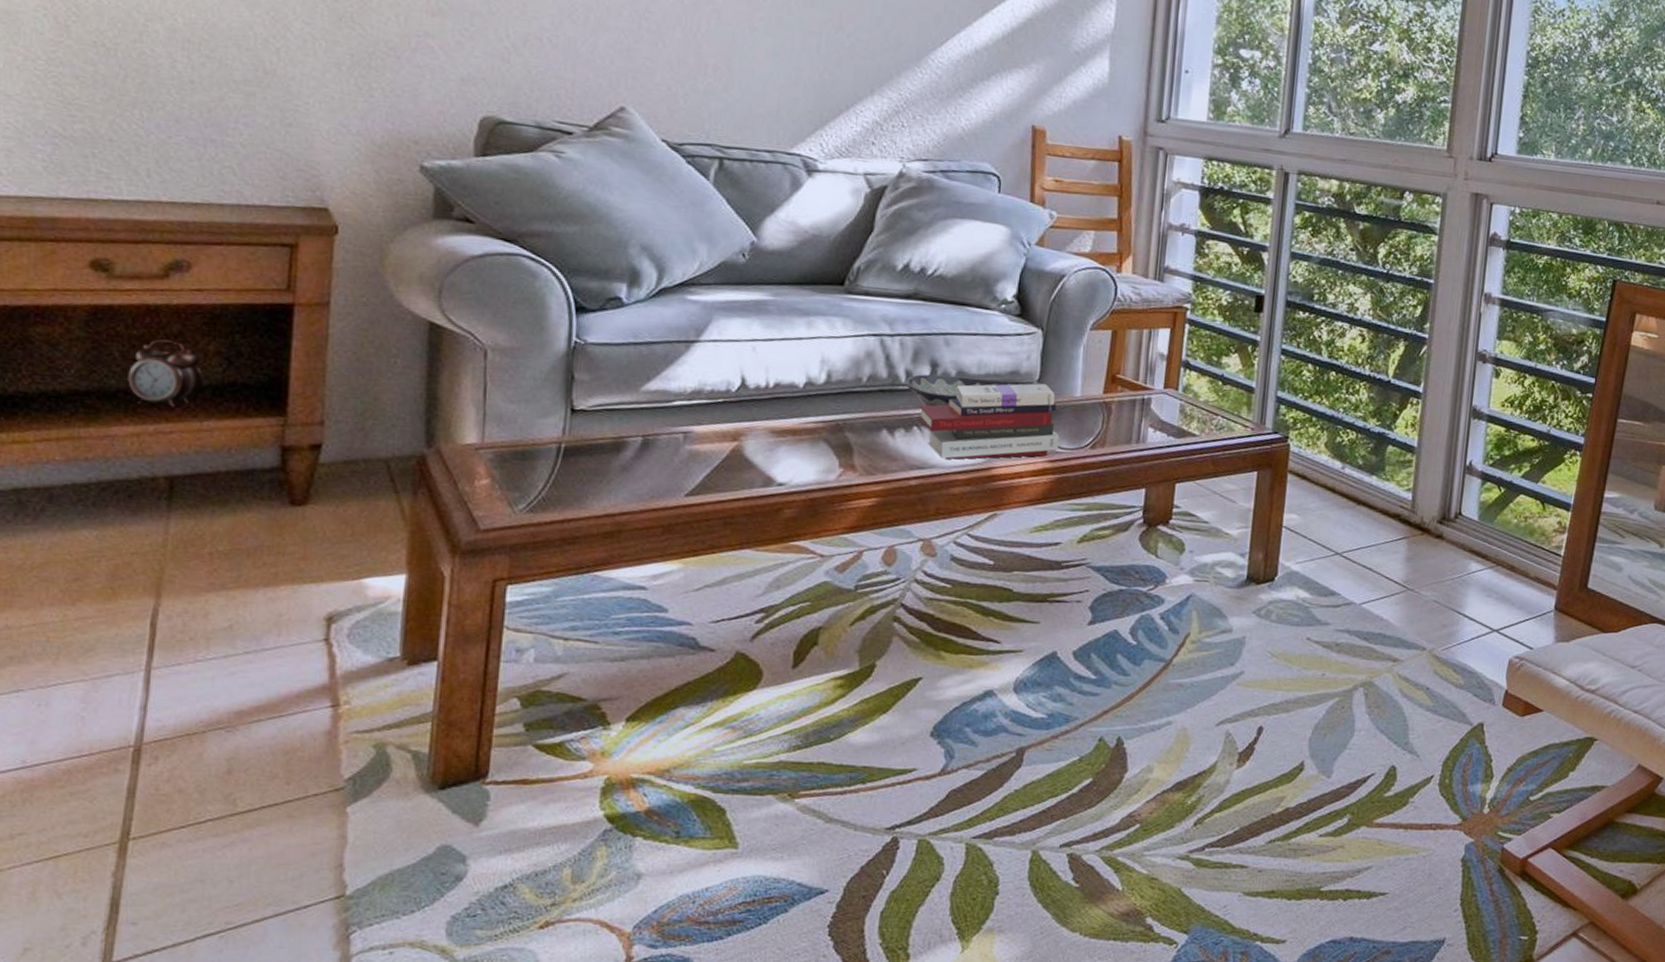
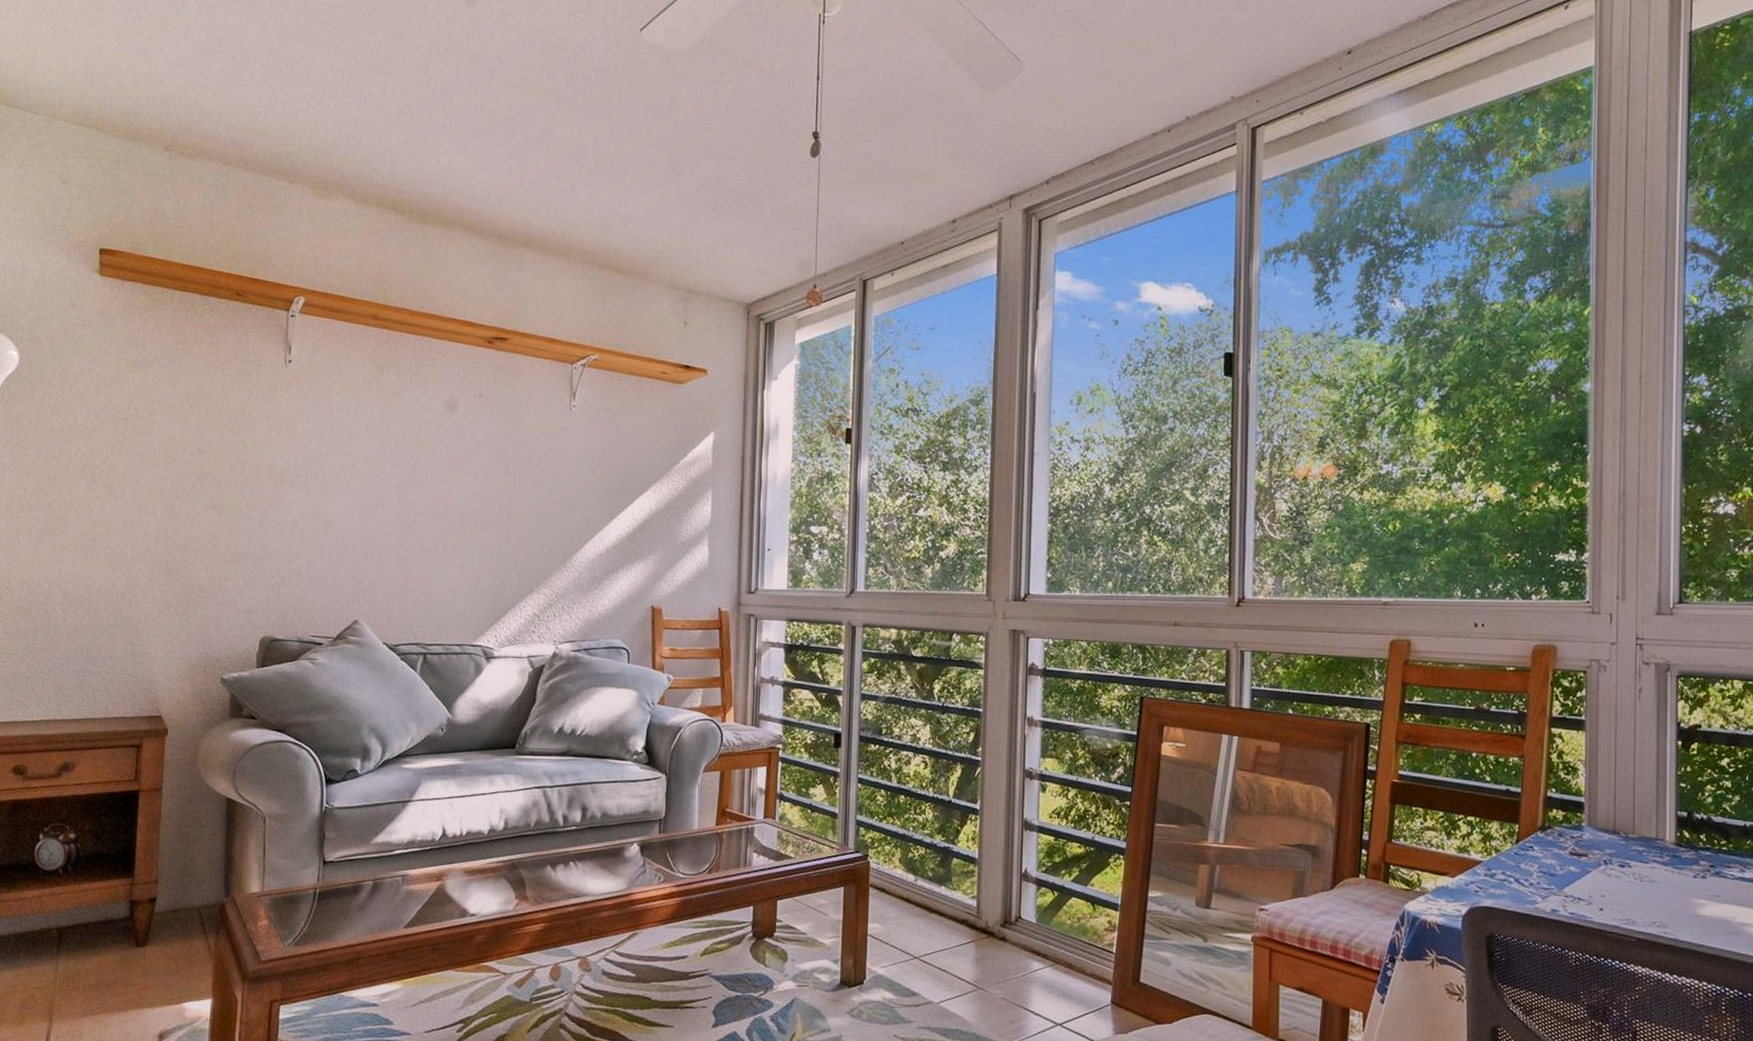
decorative bowl: present [904,374,1040,407] -> none [562,817,665,845]
books: present [918,383,1060,460] -> none [573,820,683,888]

